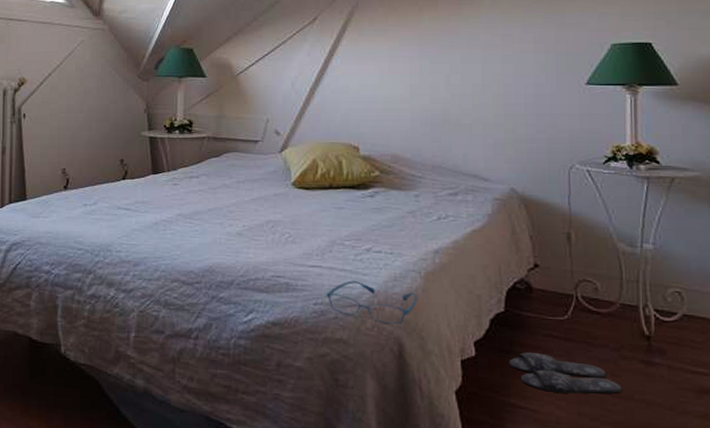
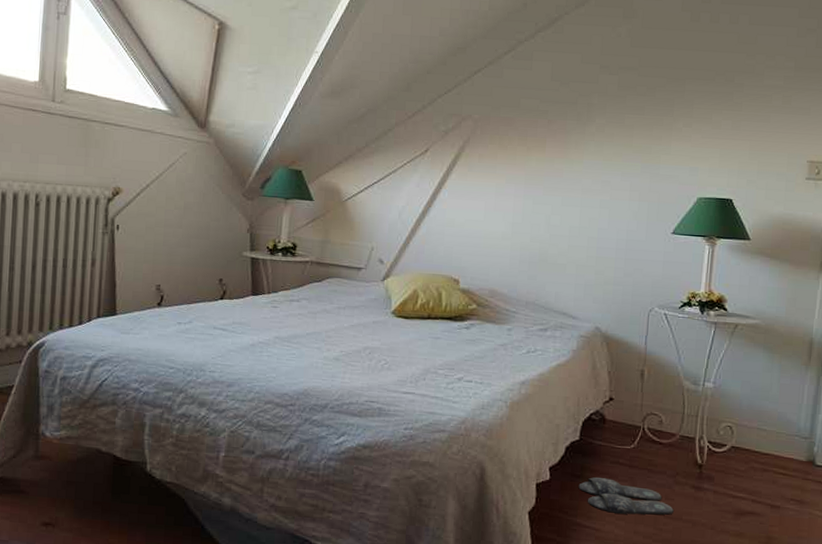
eyeglasses: present [326,280,417,325] -> none [417,407,502,450]

